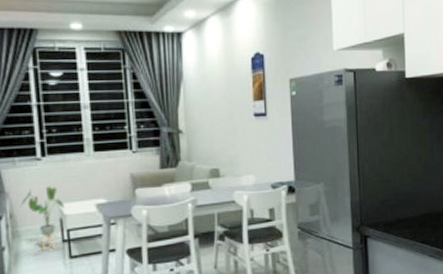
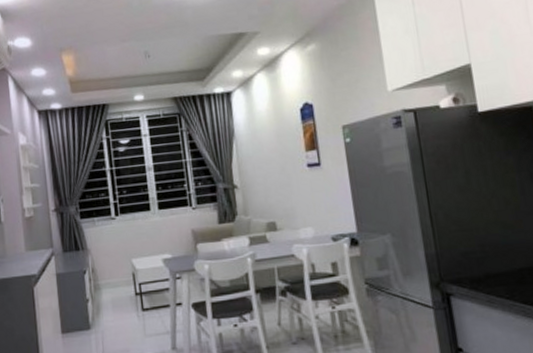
house plant: present [20,186,65,250] -> none [99,242,136,302]

